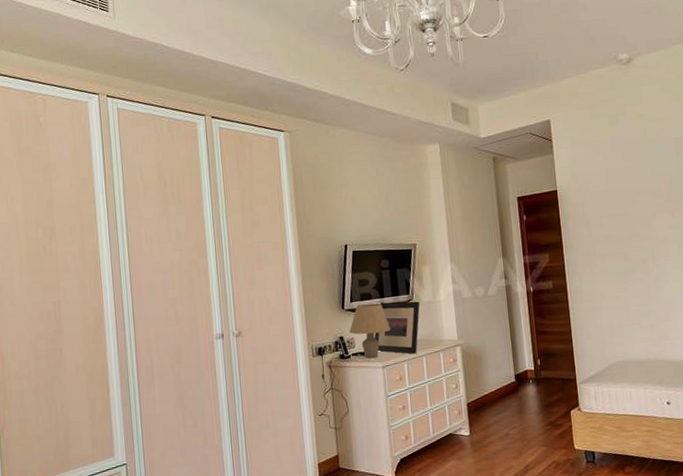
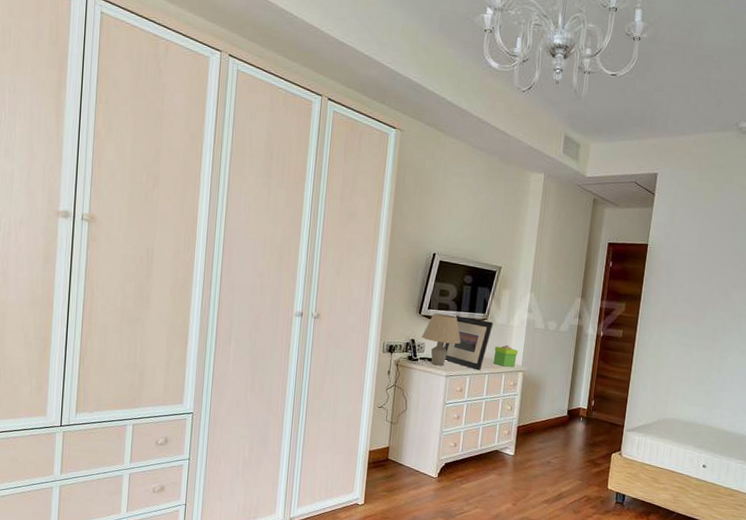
decorative box: none [426,321,452,345] -> present [493,345,519,368]

